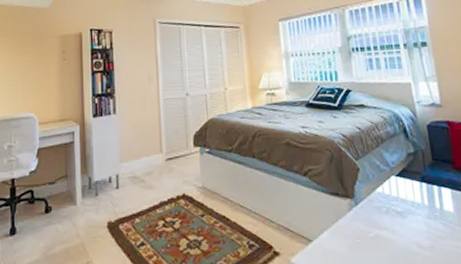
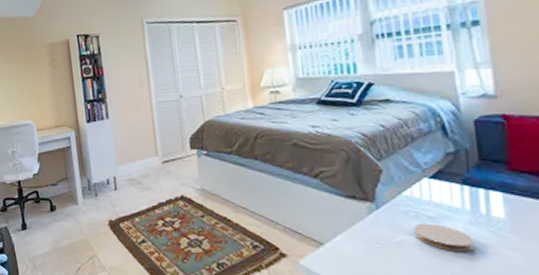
coaster: none [385,217,434,245] -> present [412,223,475,253]

